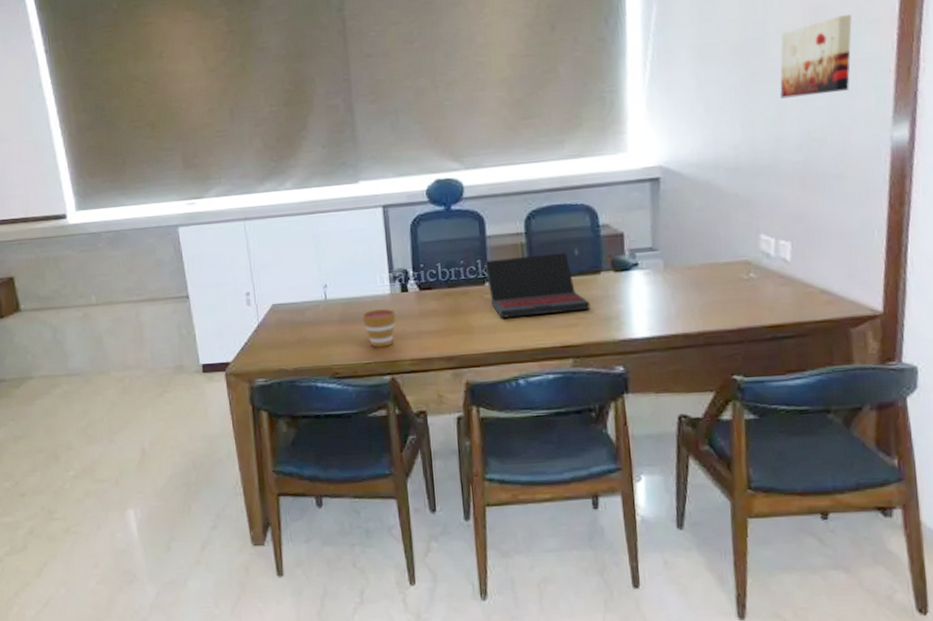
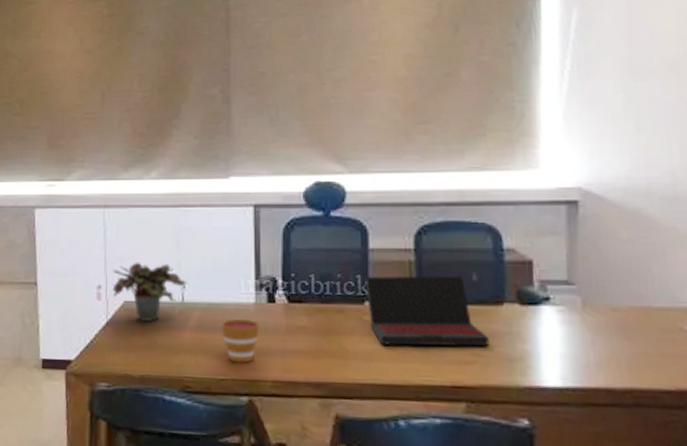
potted plant: none [259,266,329,321] -> present [112,262,188,321]

